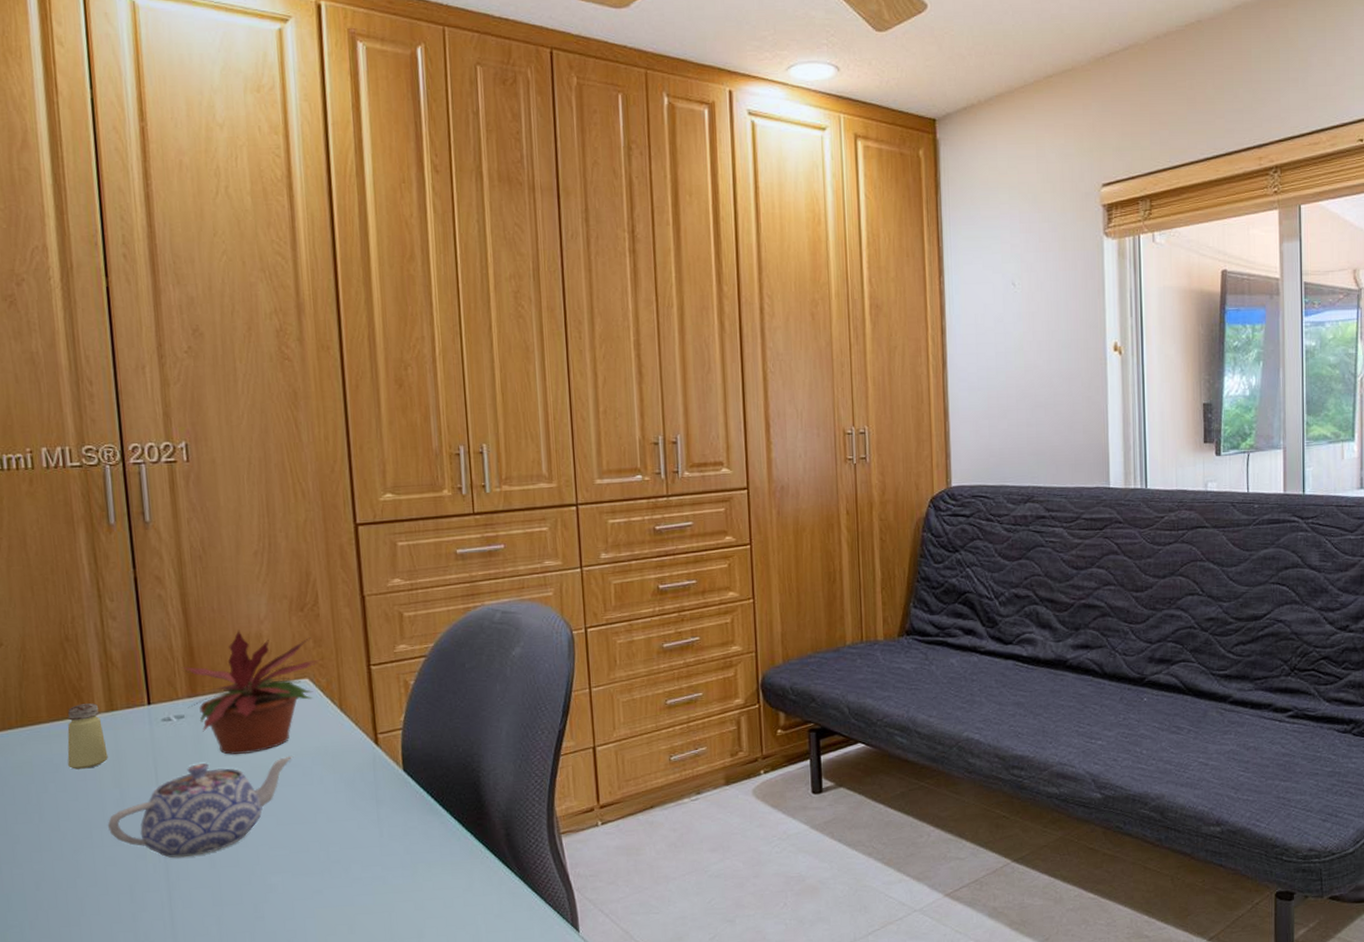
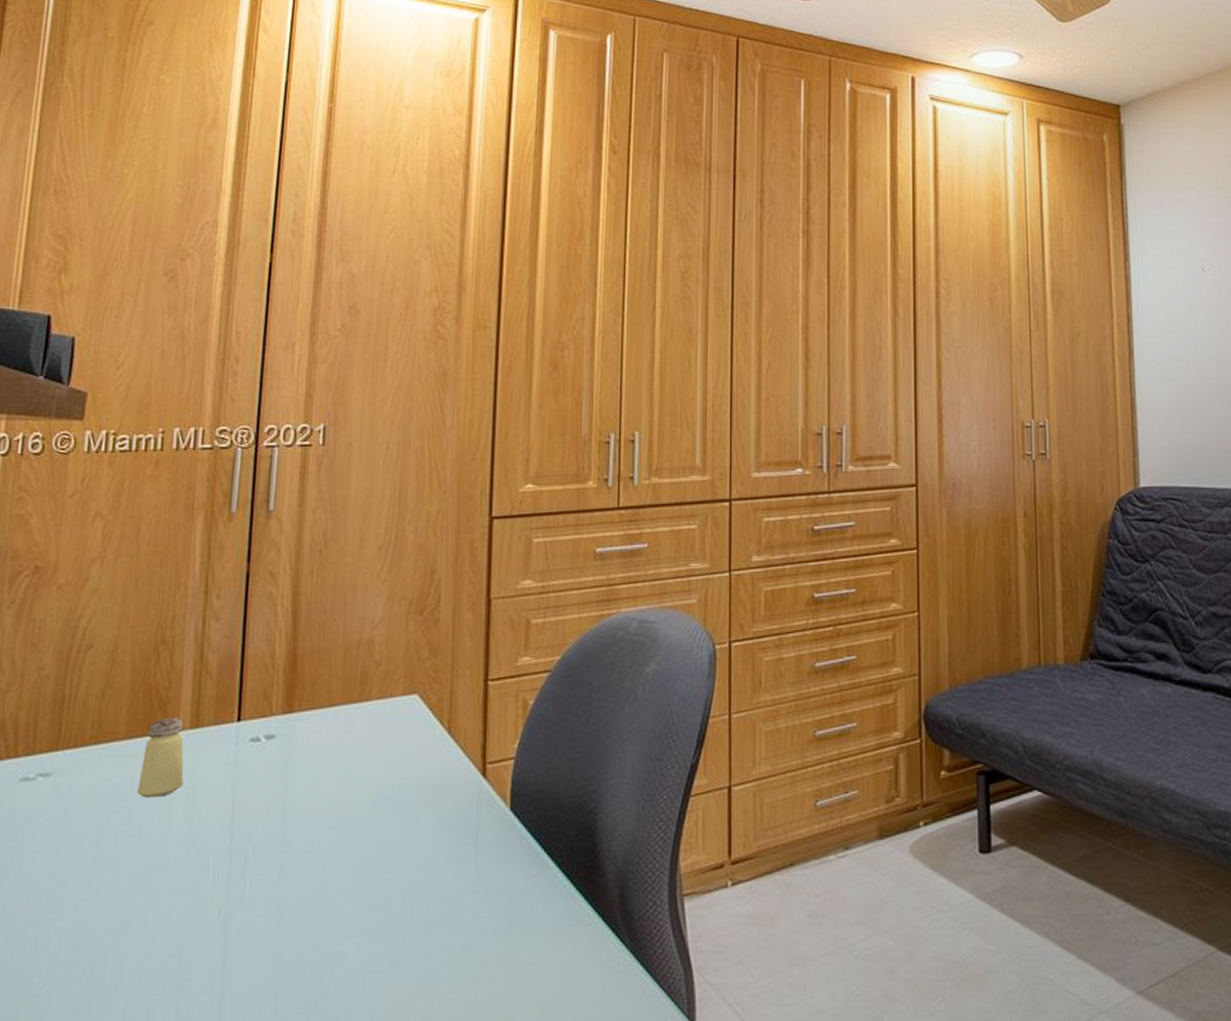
teapot: present [107,755,294,858] -> none [168,787,389,913]
potted plant: present [179,629,321,755] -> none [273,635,434,785]

